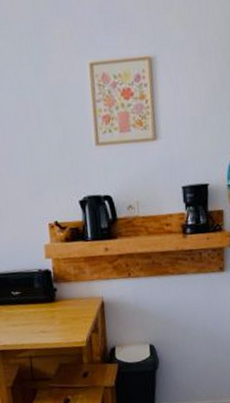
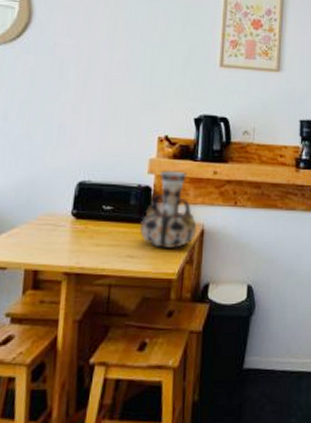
vase: none [47,251,98,322] -> present [140,169,197,248]

